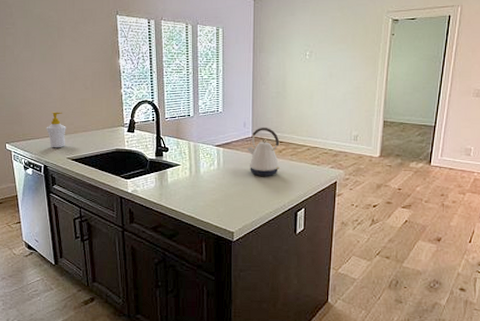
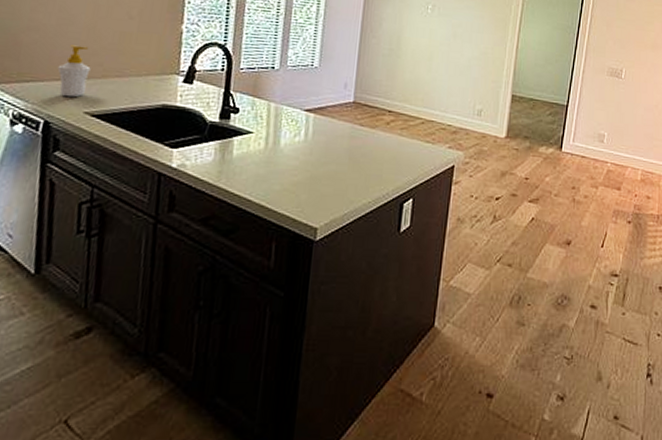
kettle: present [247,127,281,176] -> none [345,90,389,154]

